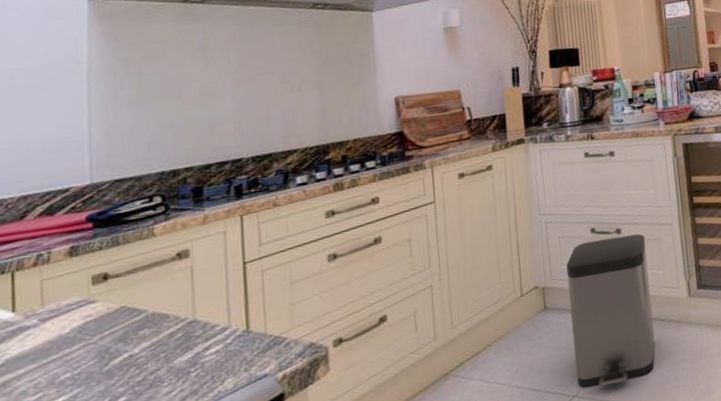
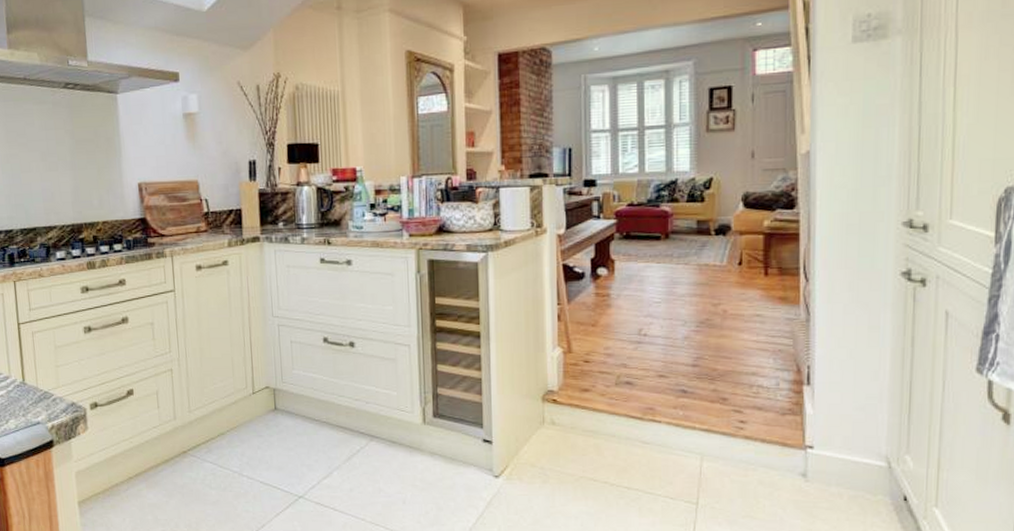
pedal bin: present [566,233,655,388] -> none [297,350,384,494]

